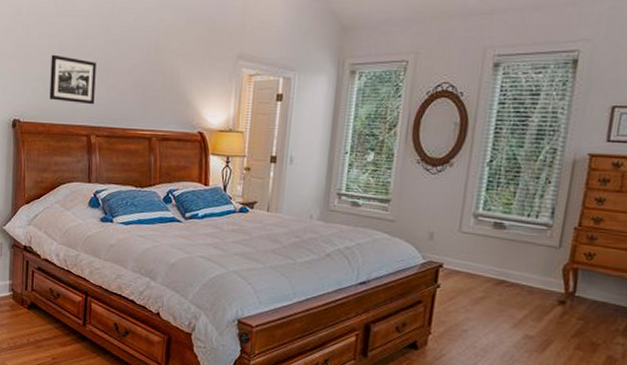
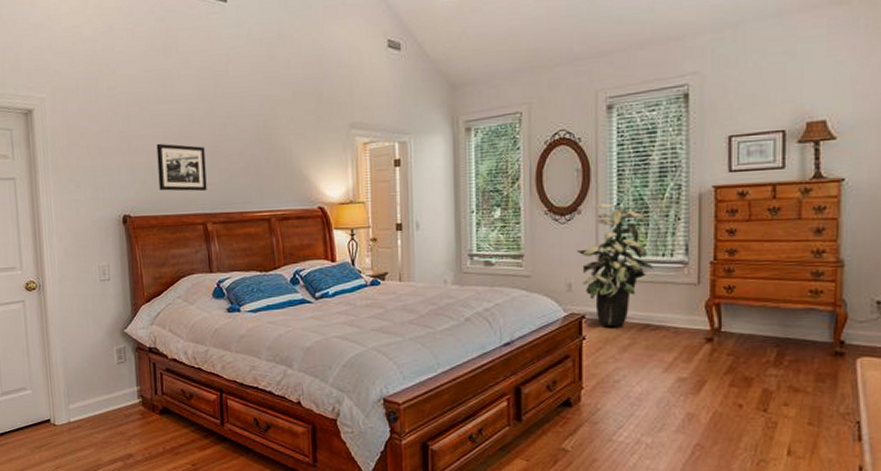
indoor plant: none [444,159,520,280] -> present [577,204,653,327]

